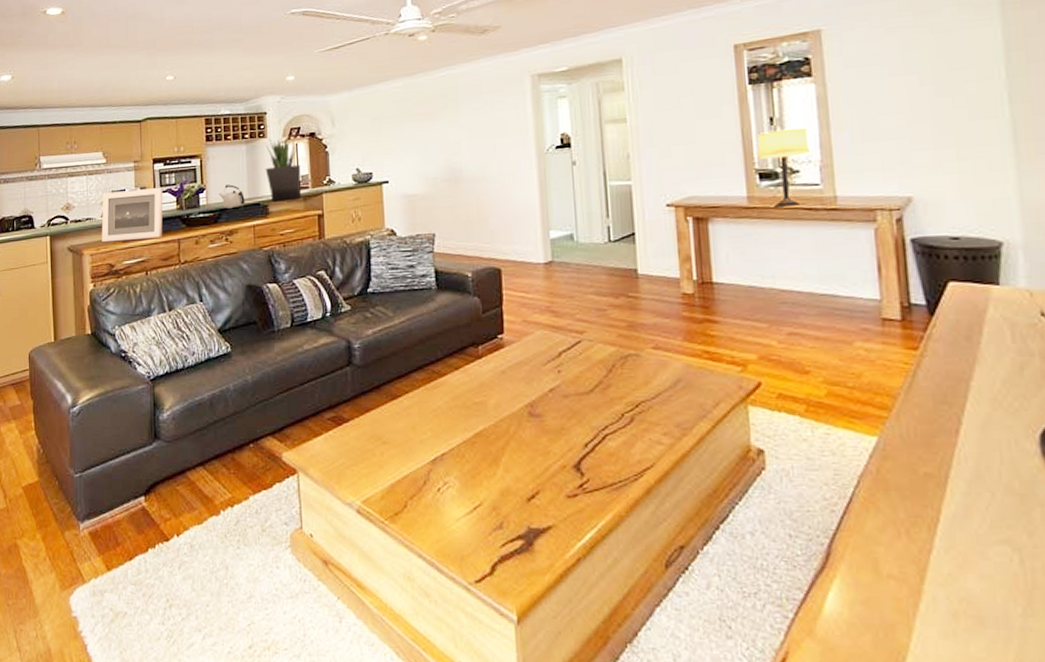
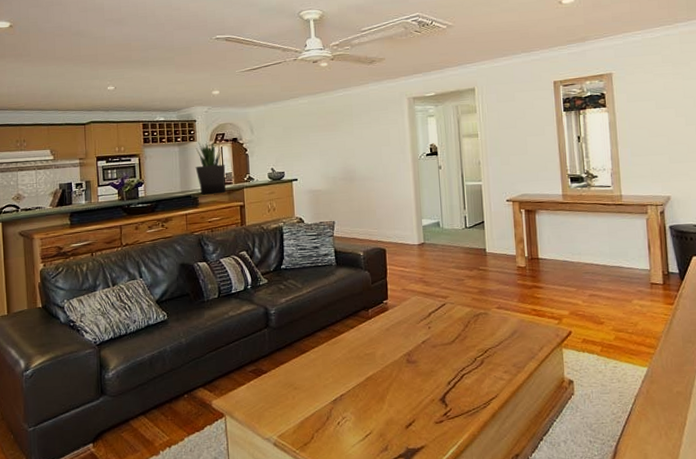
picture frame: present [101,187,163,243] -> none [50,181,106,228]
kettle: present [218,184,245,208] -> none [155,180,178,200]
table lamp: present [757,127,809,209] -> none [569,144,604,204]

